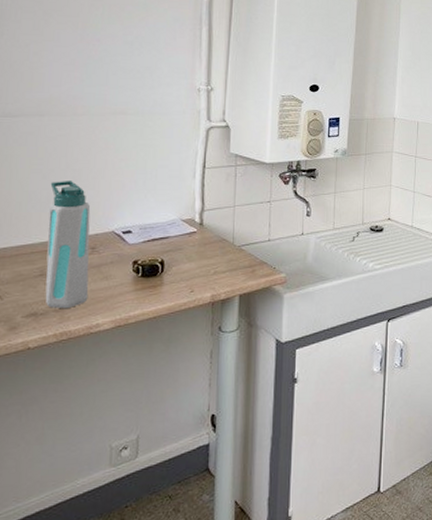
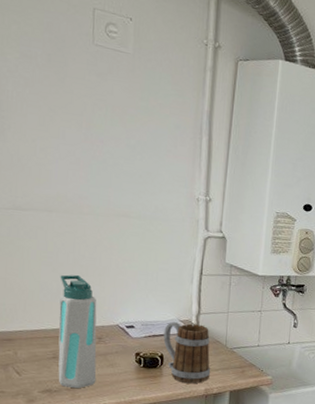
mug: none [164,222,217,291] -> present [163,322,211,384]

